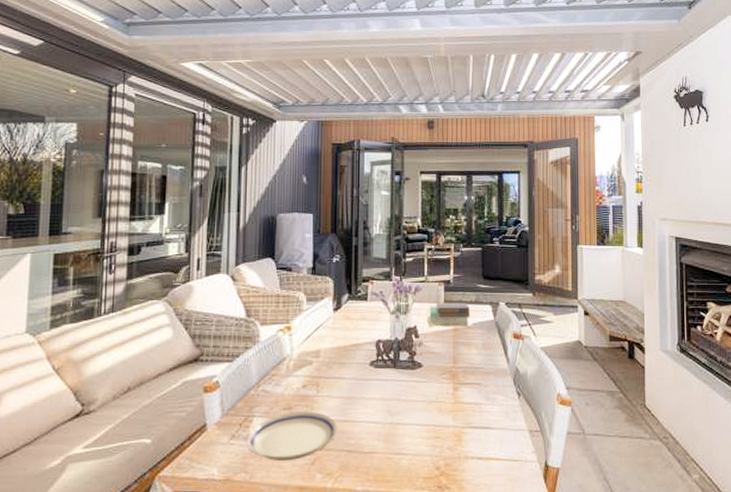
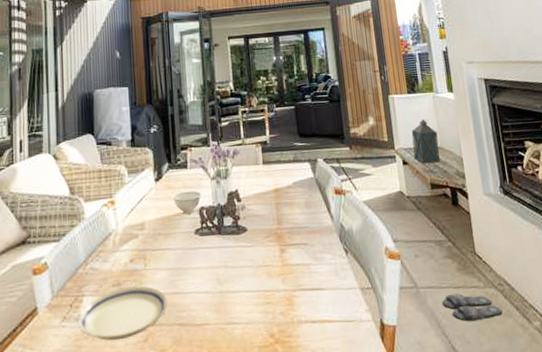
bowl: none [351,323,380,346] -> present [173,190,202,215]
books: present [427,303,470,327] -> none [247,163,289,190]
lantern: none [595,271,622,316] -> present [411,119,440,164]
slippers: none [607,443,664,470] -> present [442,293,503,322]

